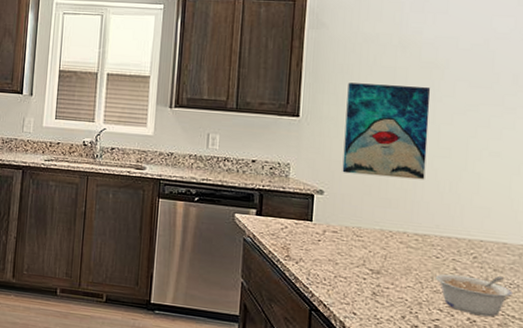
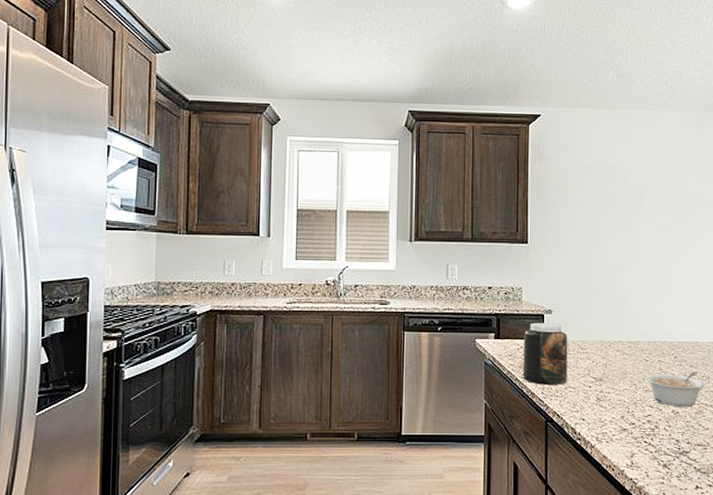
jar: none [285,202,341,273] -> present [522,322,568,385]
wall art: present [342,82,431,180] -> none [566,209,635,293]

